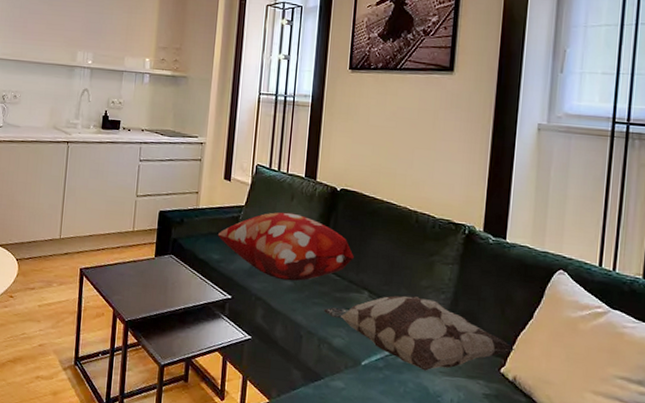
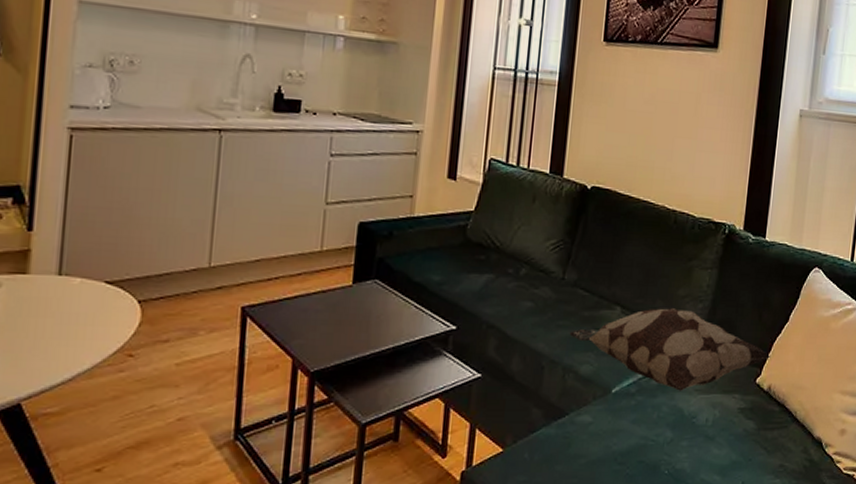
decorative pillow: present [217,212,354,281] -> none [438,217,606,302]

